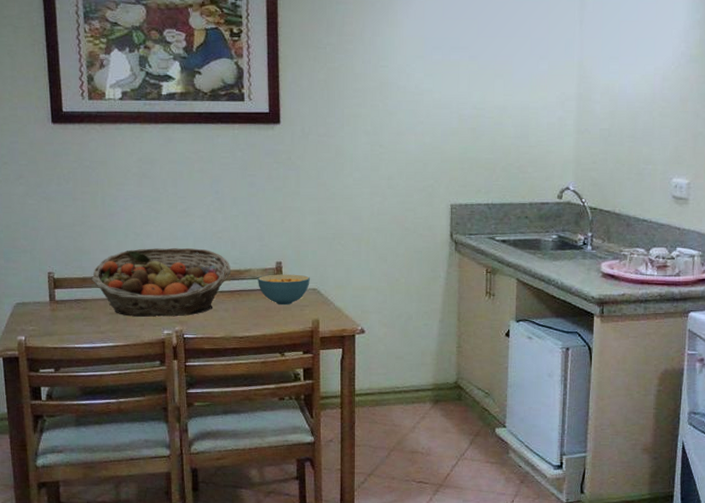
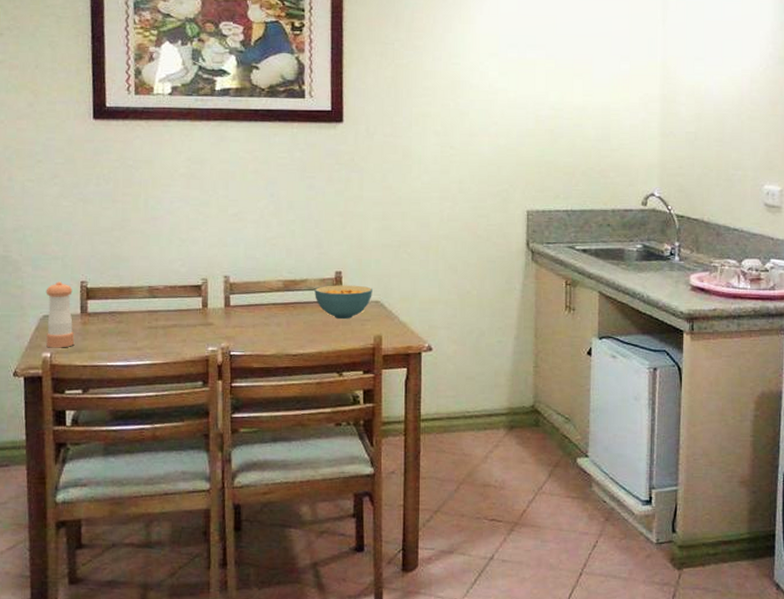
pepper shaker: none [17,272,46,332] -> present [46,281,75,348]
fruit basket: present [91,247,230,317] -> none [129,254,285,332]

